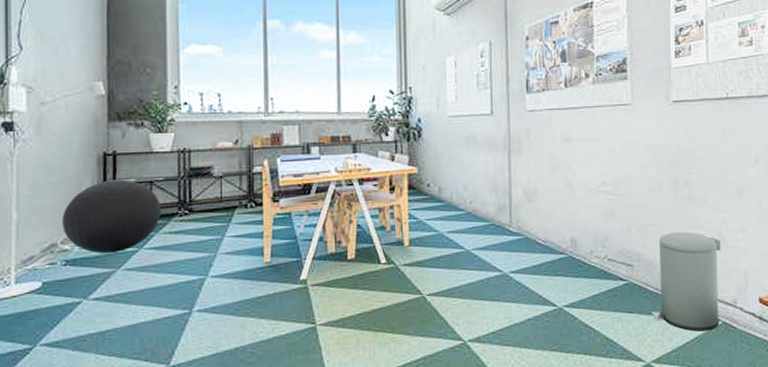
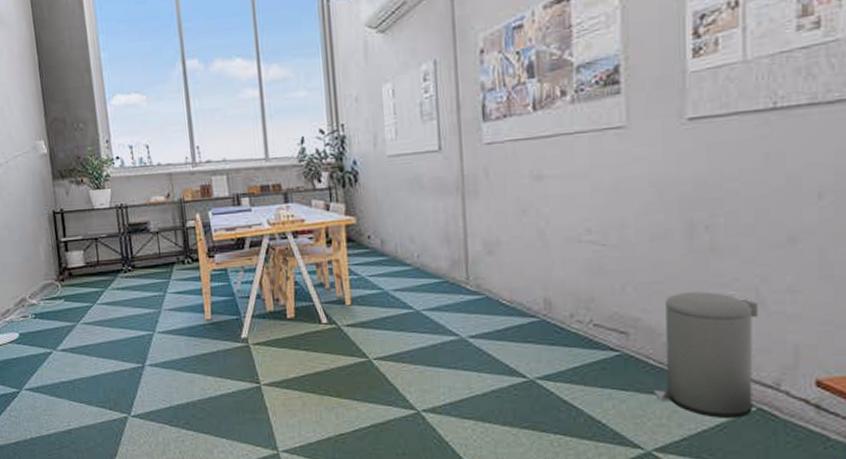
exercise ball: present [62,179,162,254] -> none [27,237,109,309]

